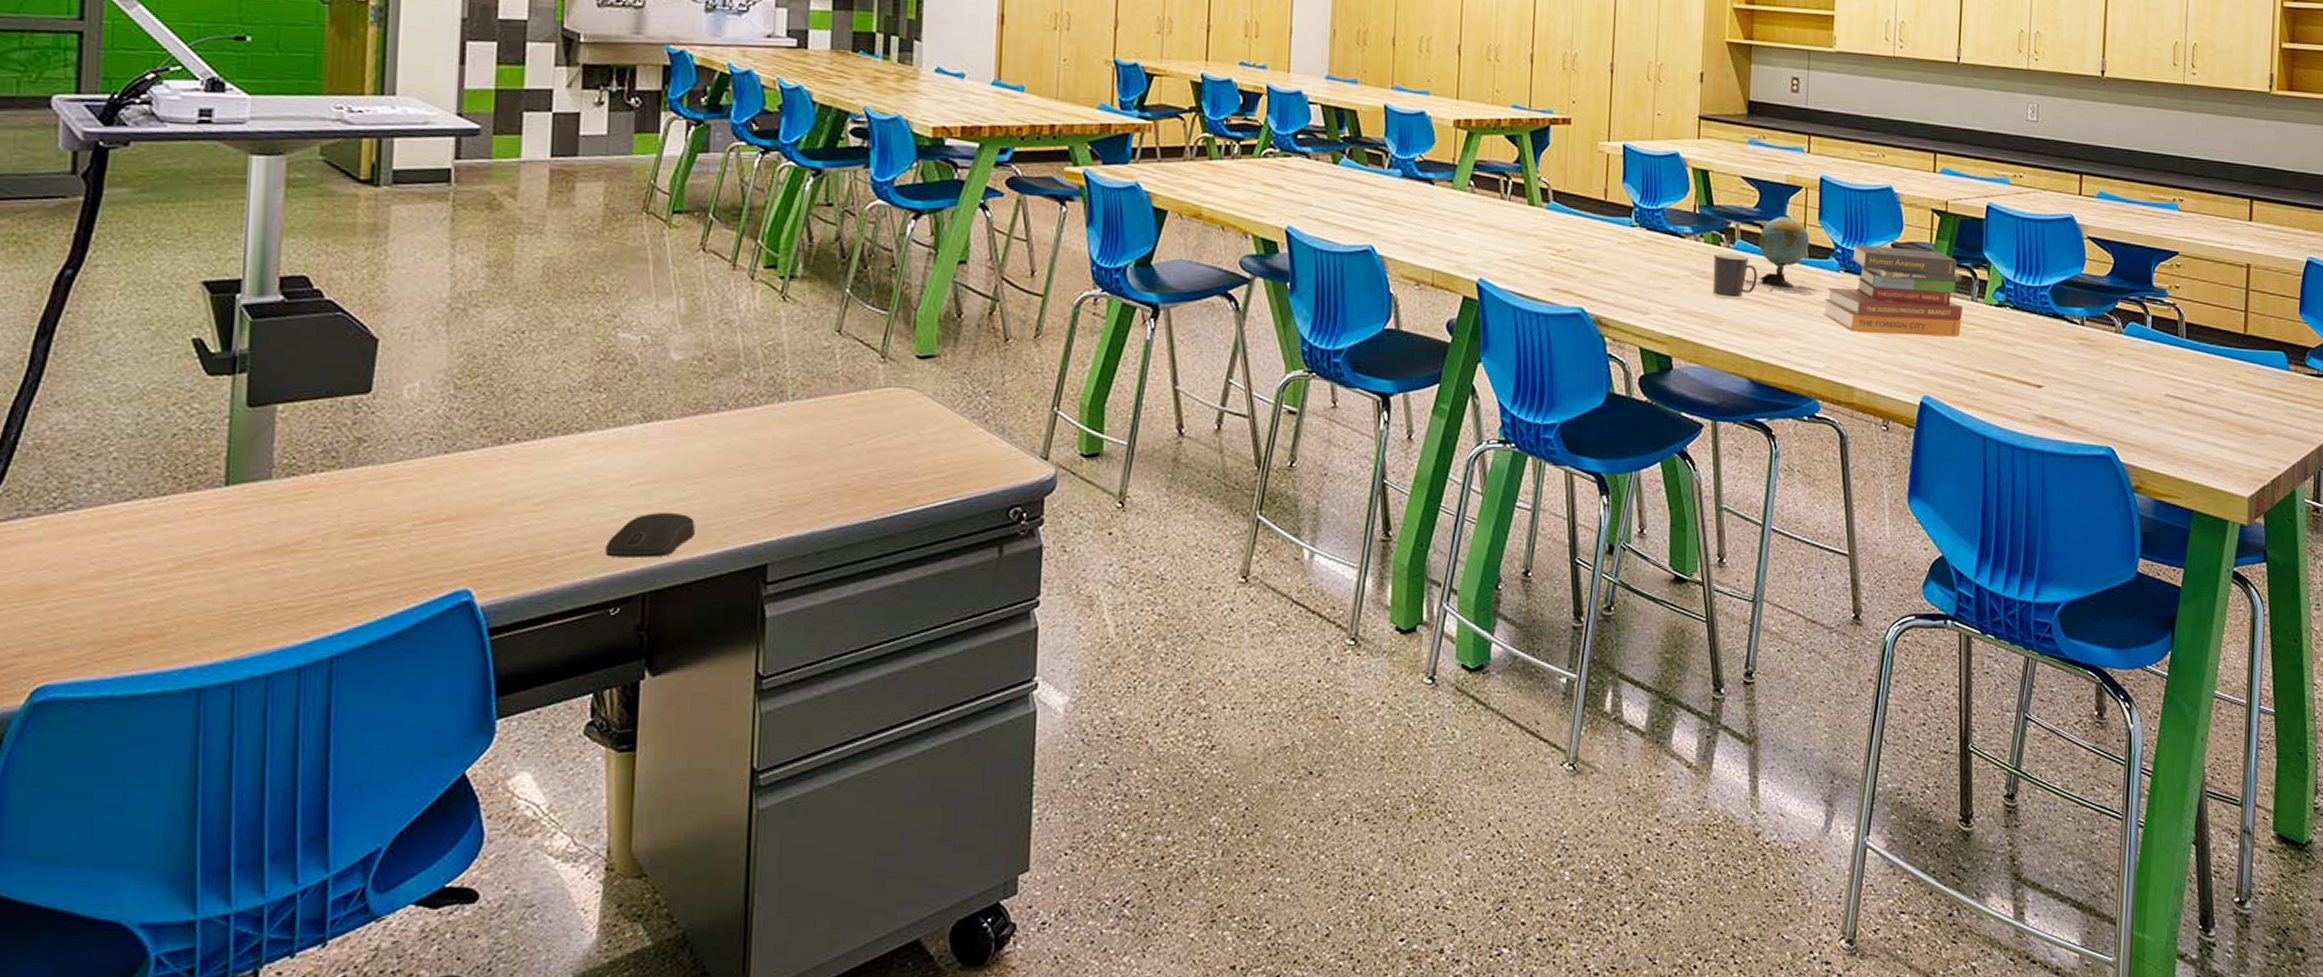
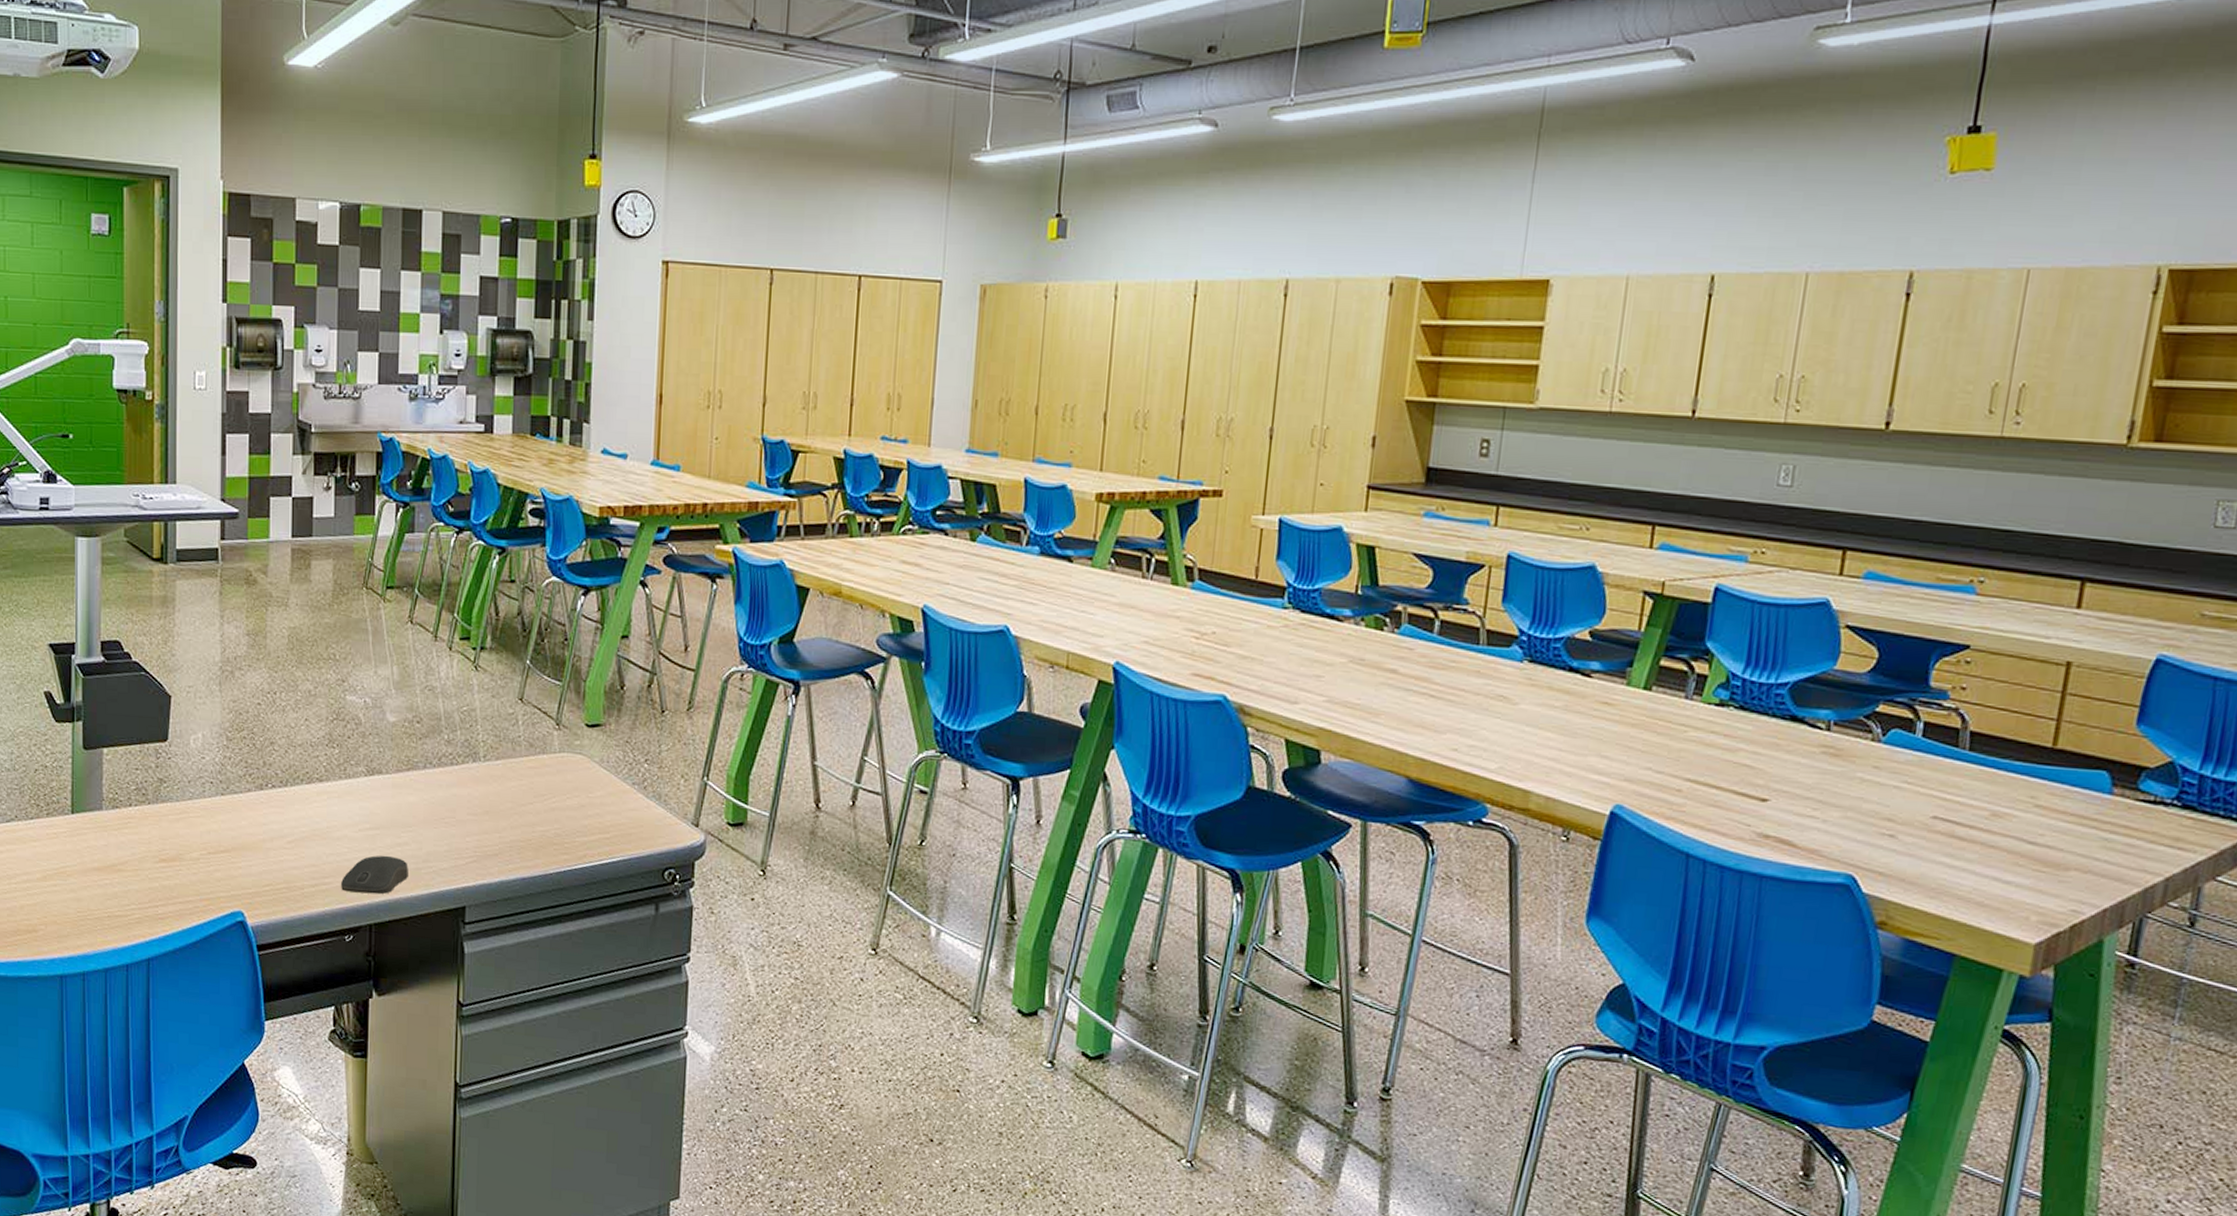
mug: present [1712,253,1757,301] -> none [1371,639,1425,692]
globe: present [1743,214,1827,296] -> none [1407,596,1506,688]
books: present [1822,243,1963,337] -> none [1498,630,1676,740]

